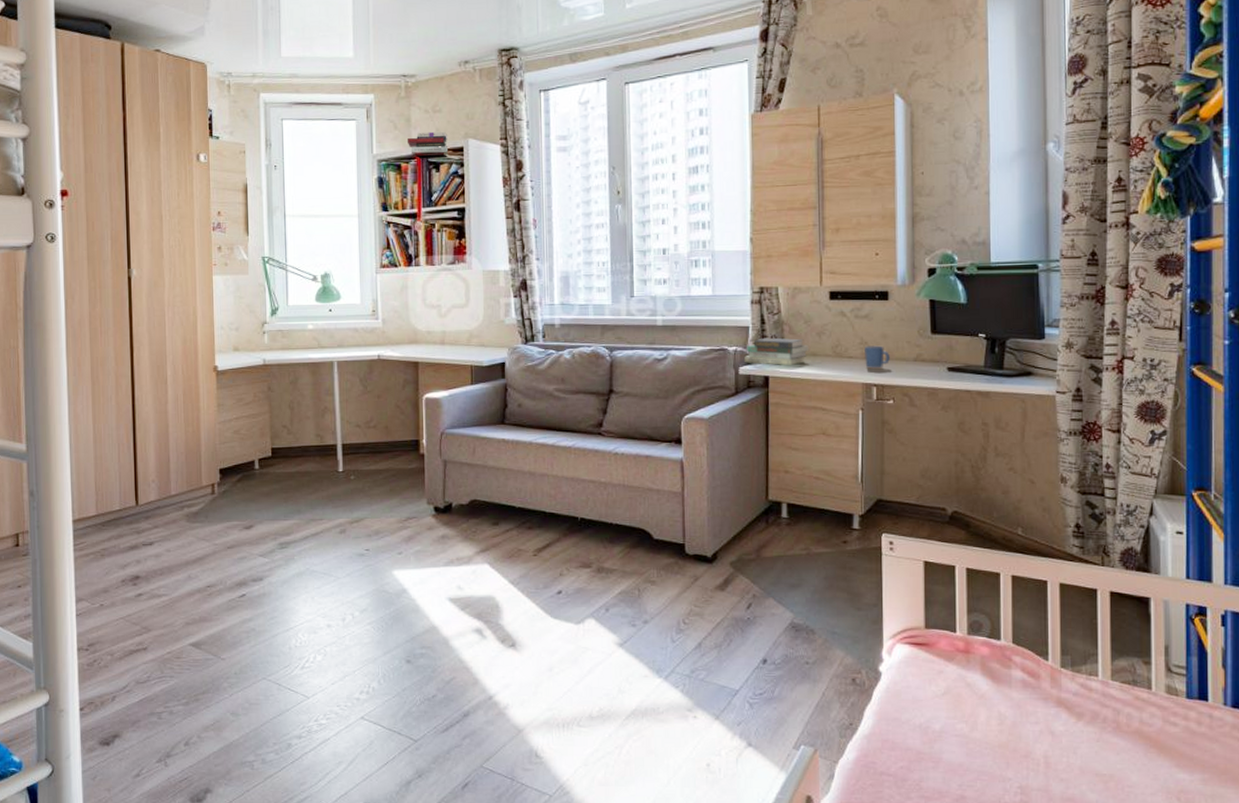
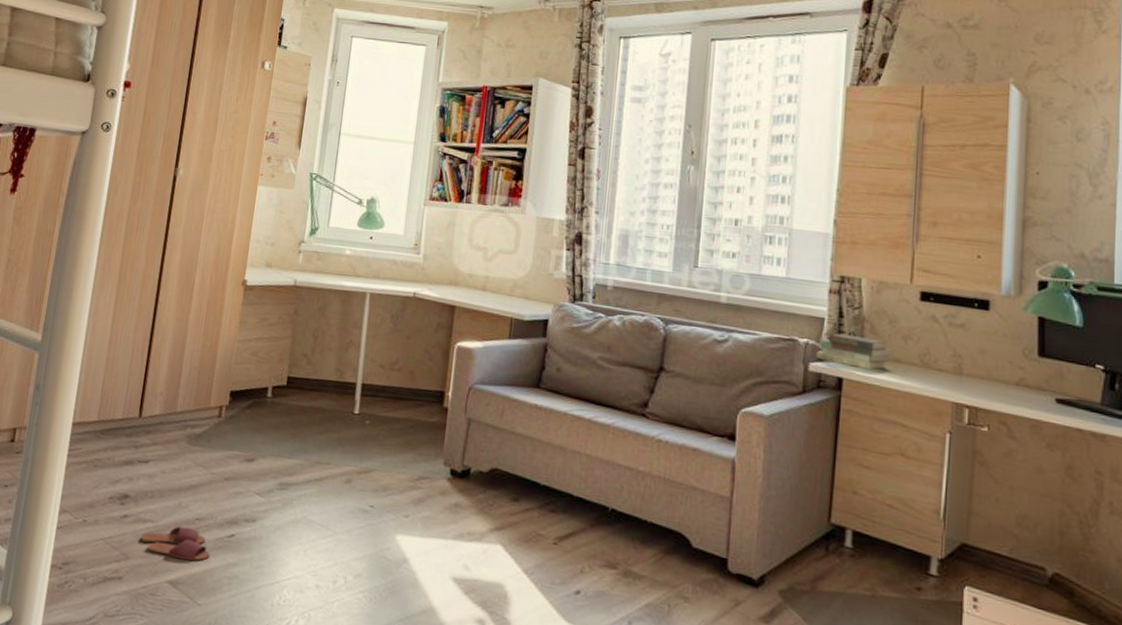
slippers: none [158,595,226,624] -> present [141,526,210,561]
books: present [408,131,449,159] -> none [476,65,519,95]
mug: present [864,345,890,369] -> none [957,359,987,388]

